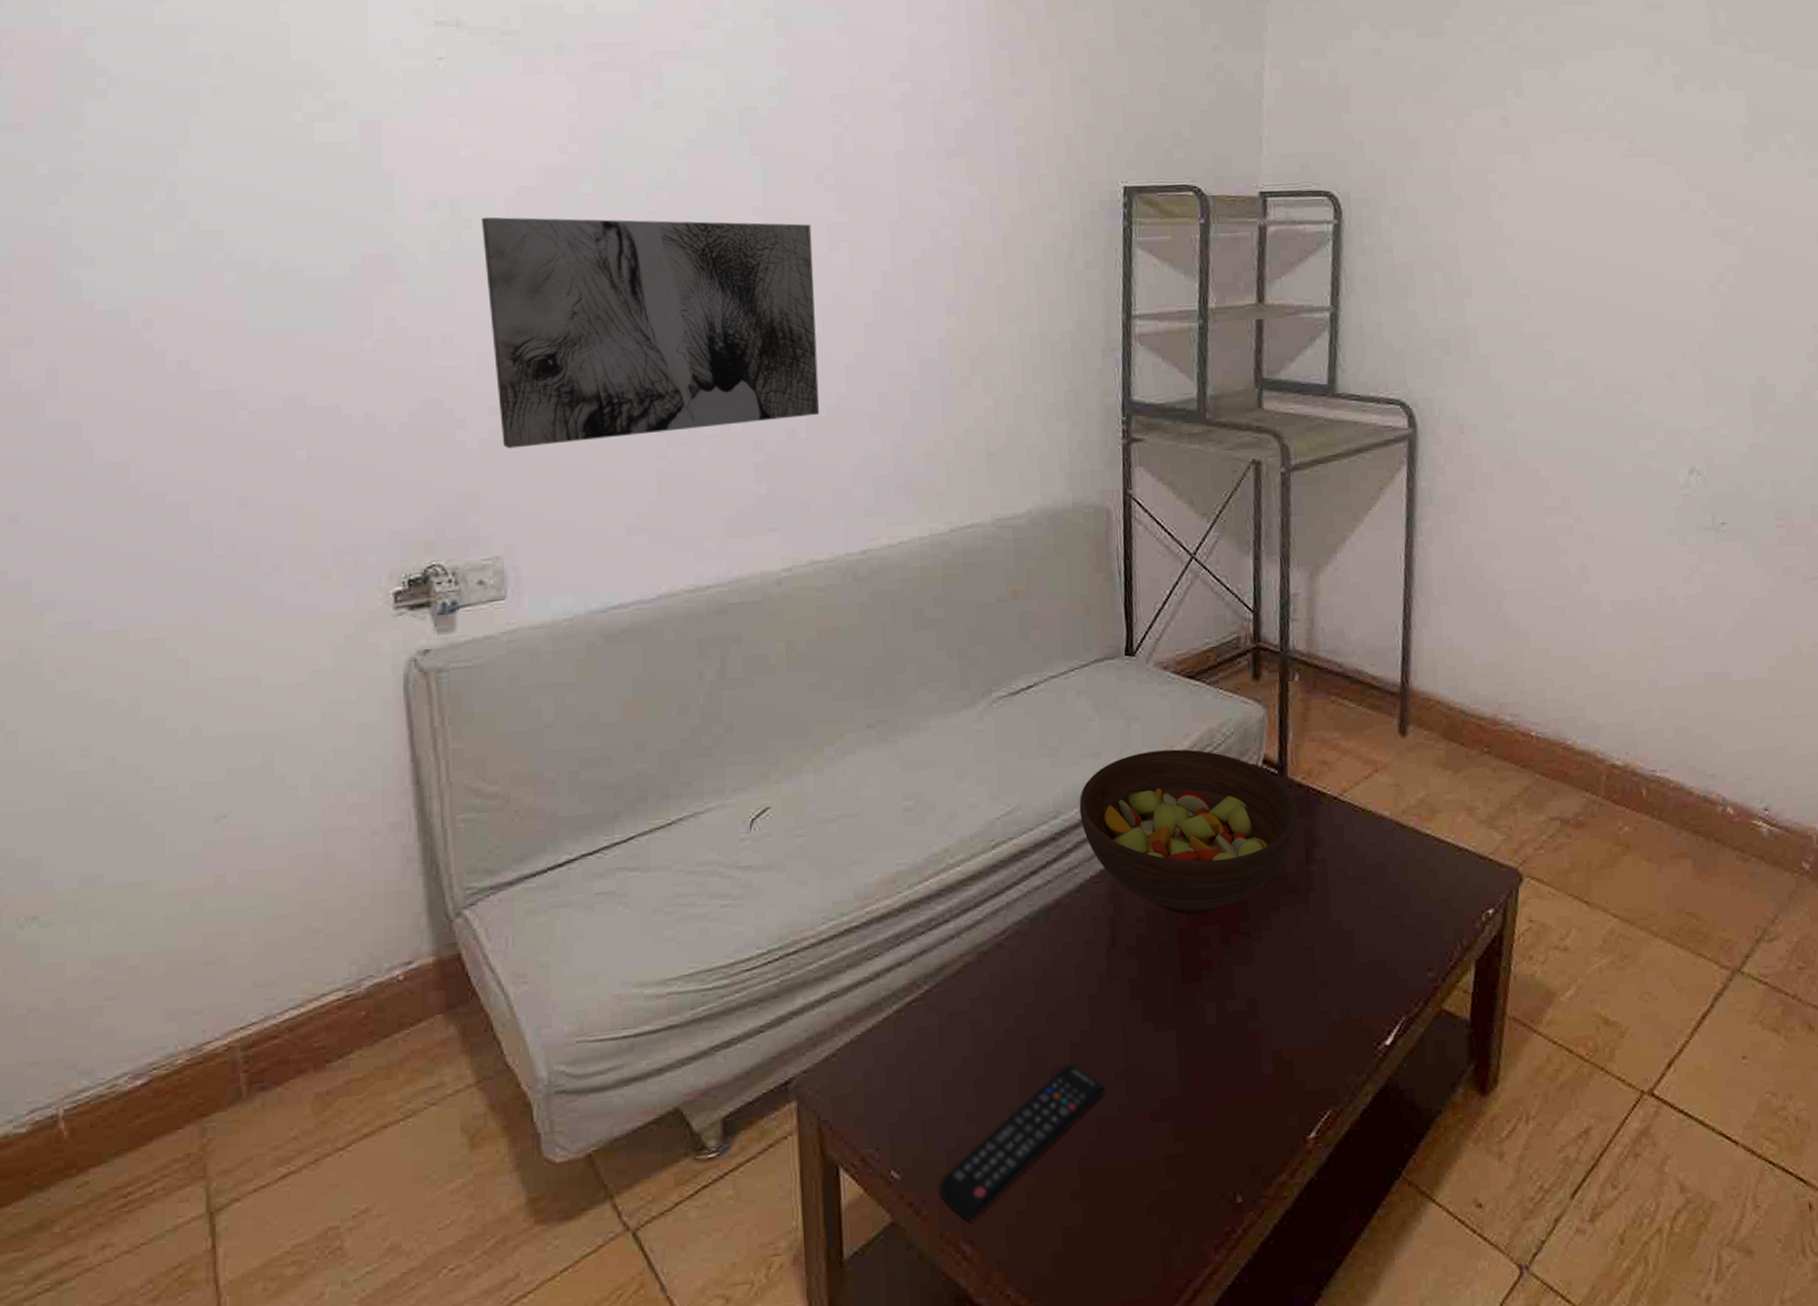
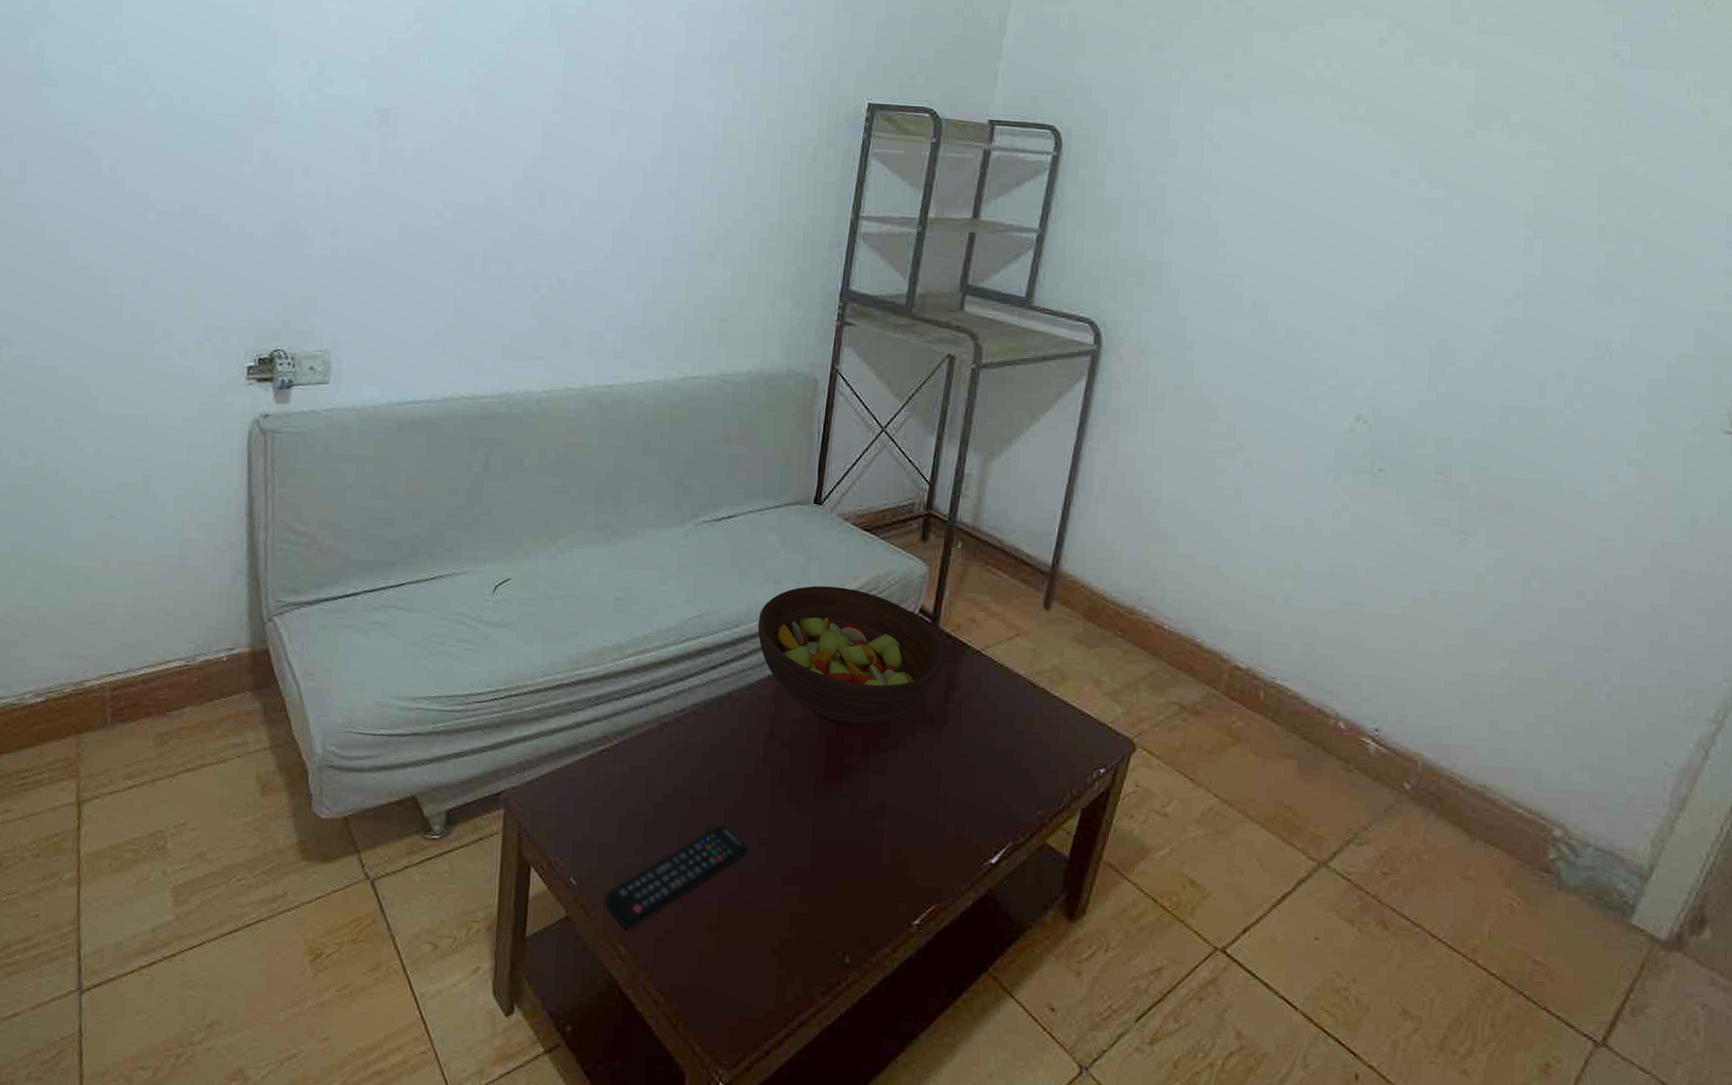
wall art: present [481,217,820,449] -> none [339,77,599,269]

